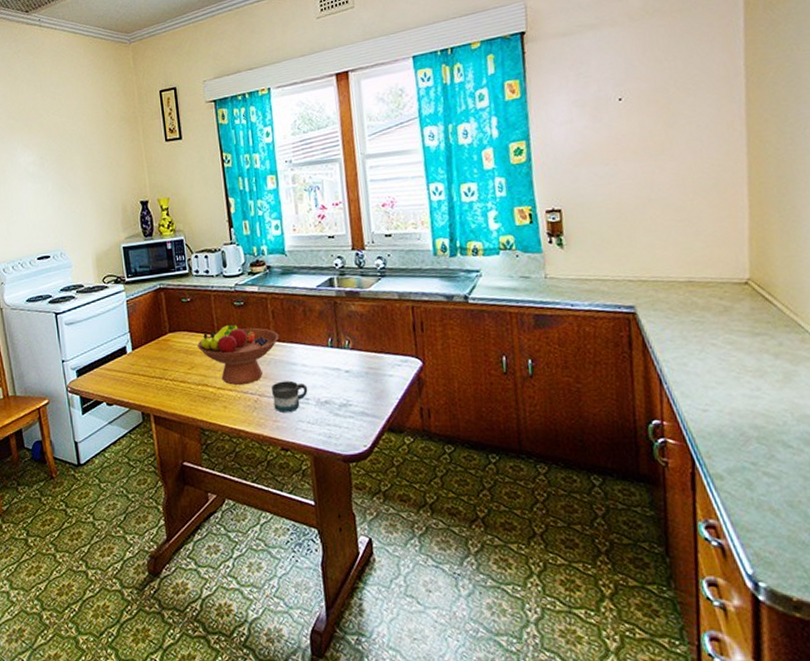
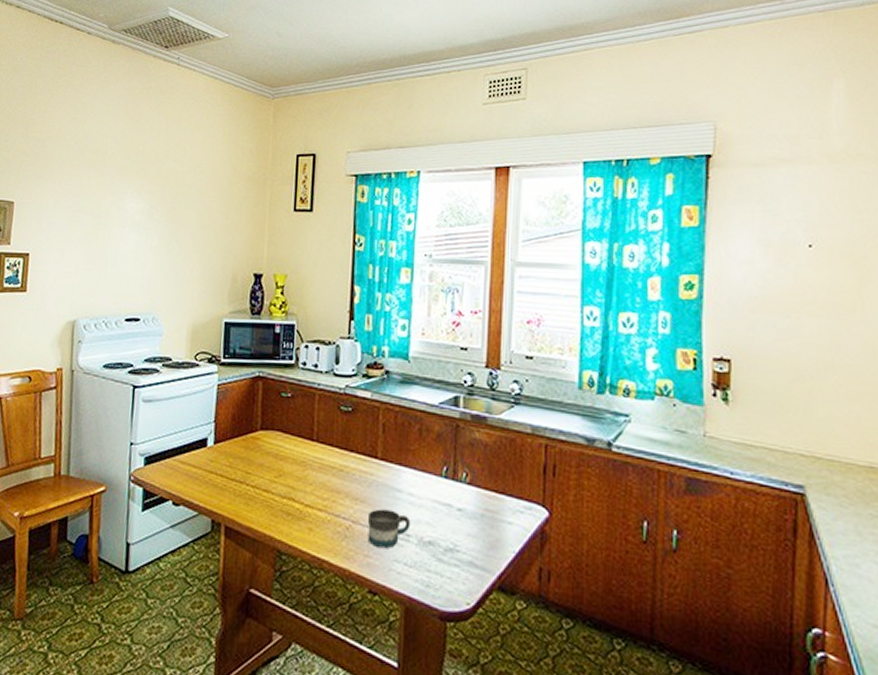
fruit bowl: present [197,324,280,385] -> none [290,431,387,506]

